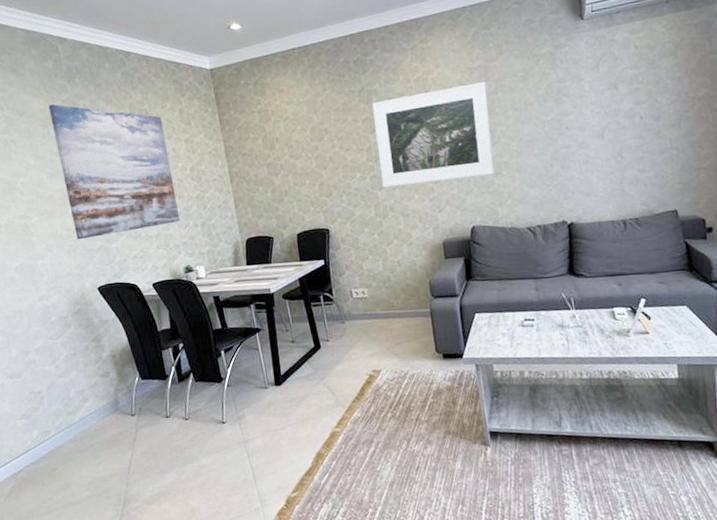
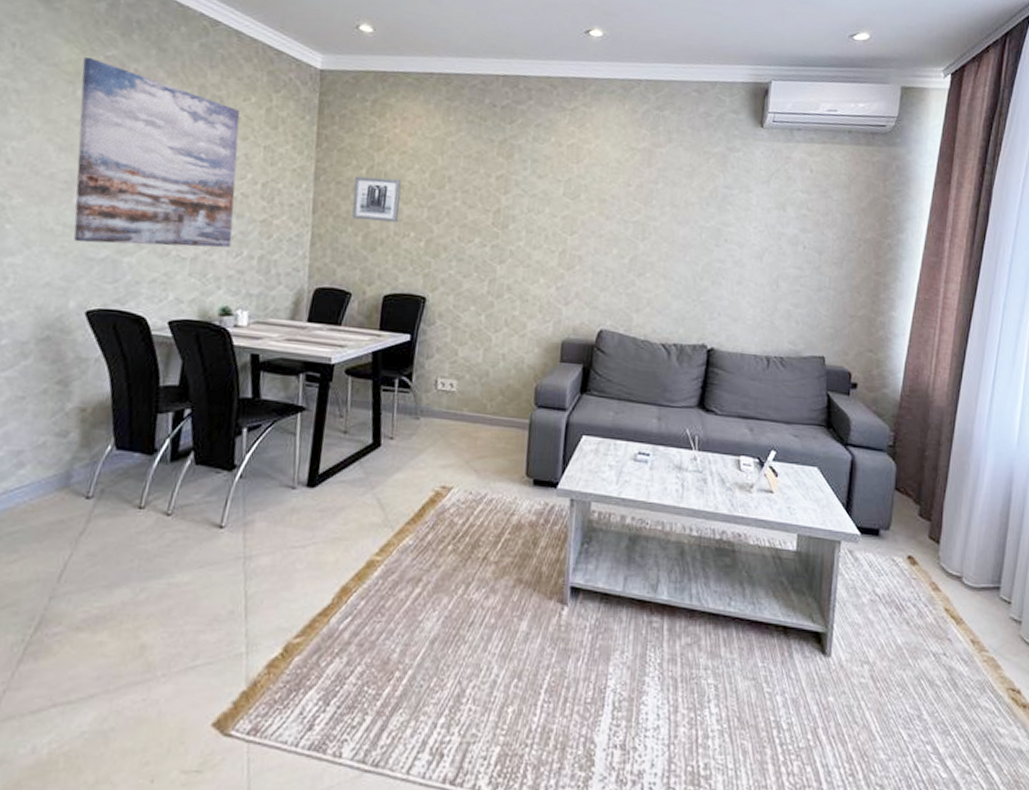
wall art: none [255,141,295,180] -> present [352,176,402,222]
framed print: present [372,81,495,188] -> none [504,159,647,274]

